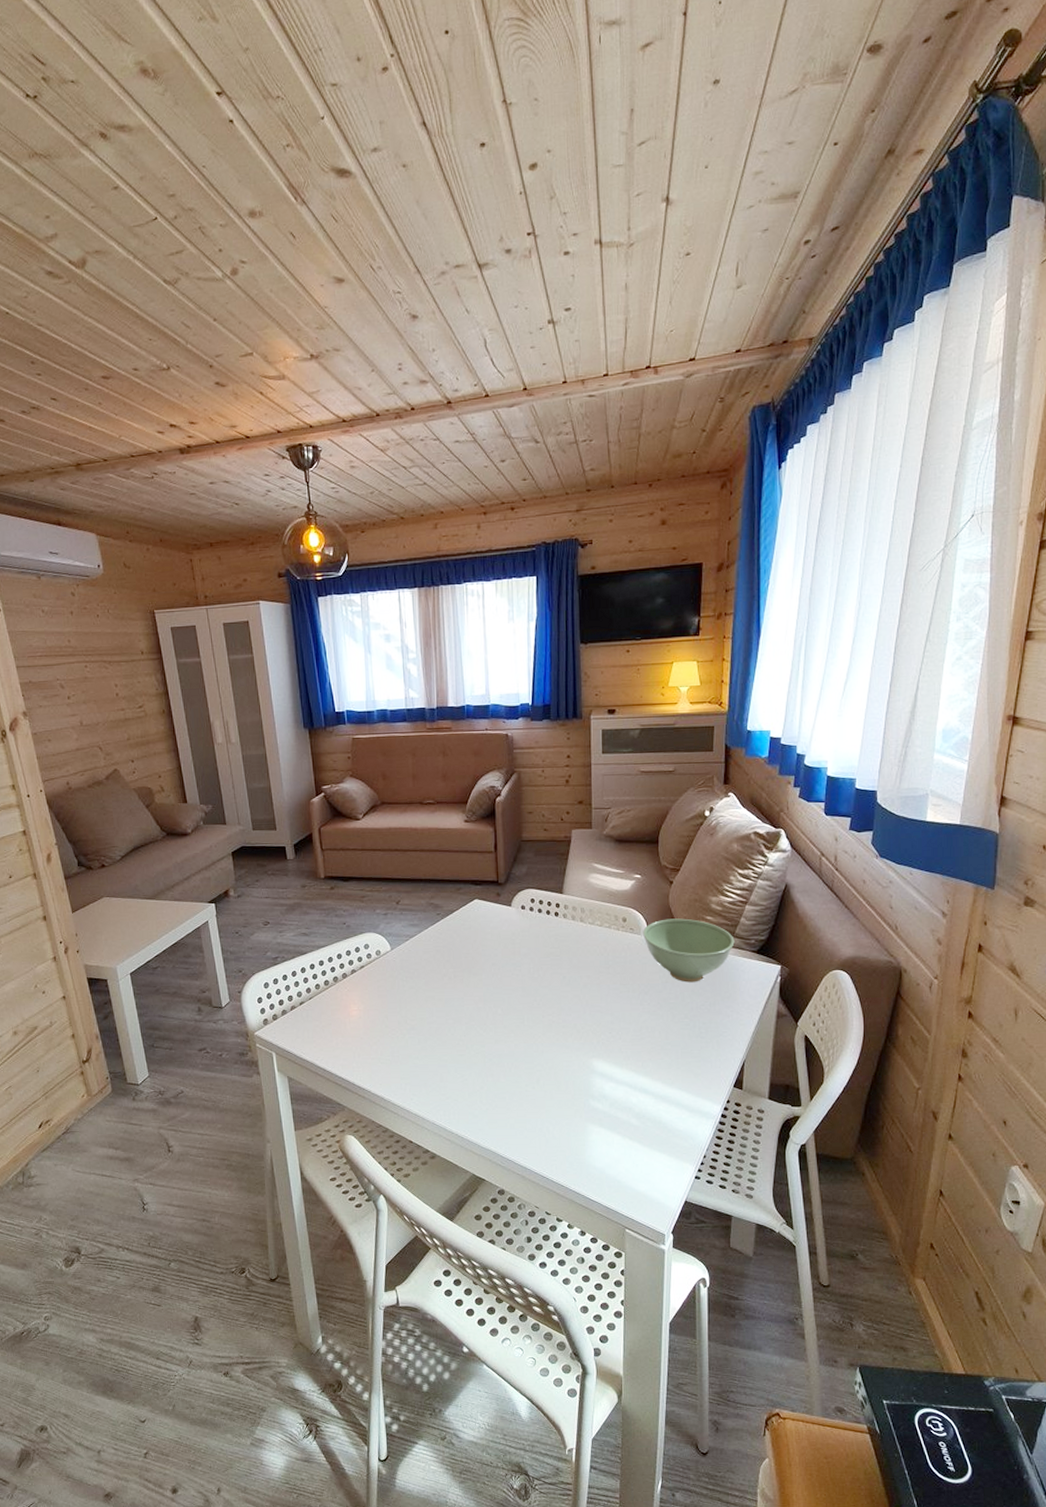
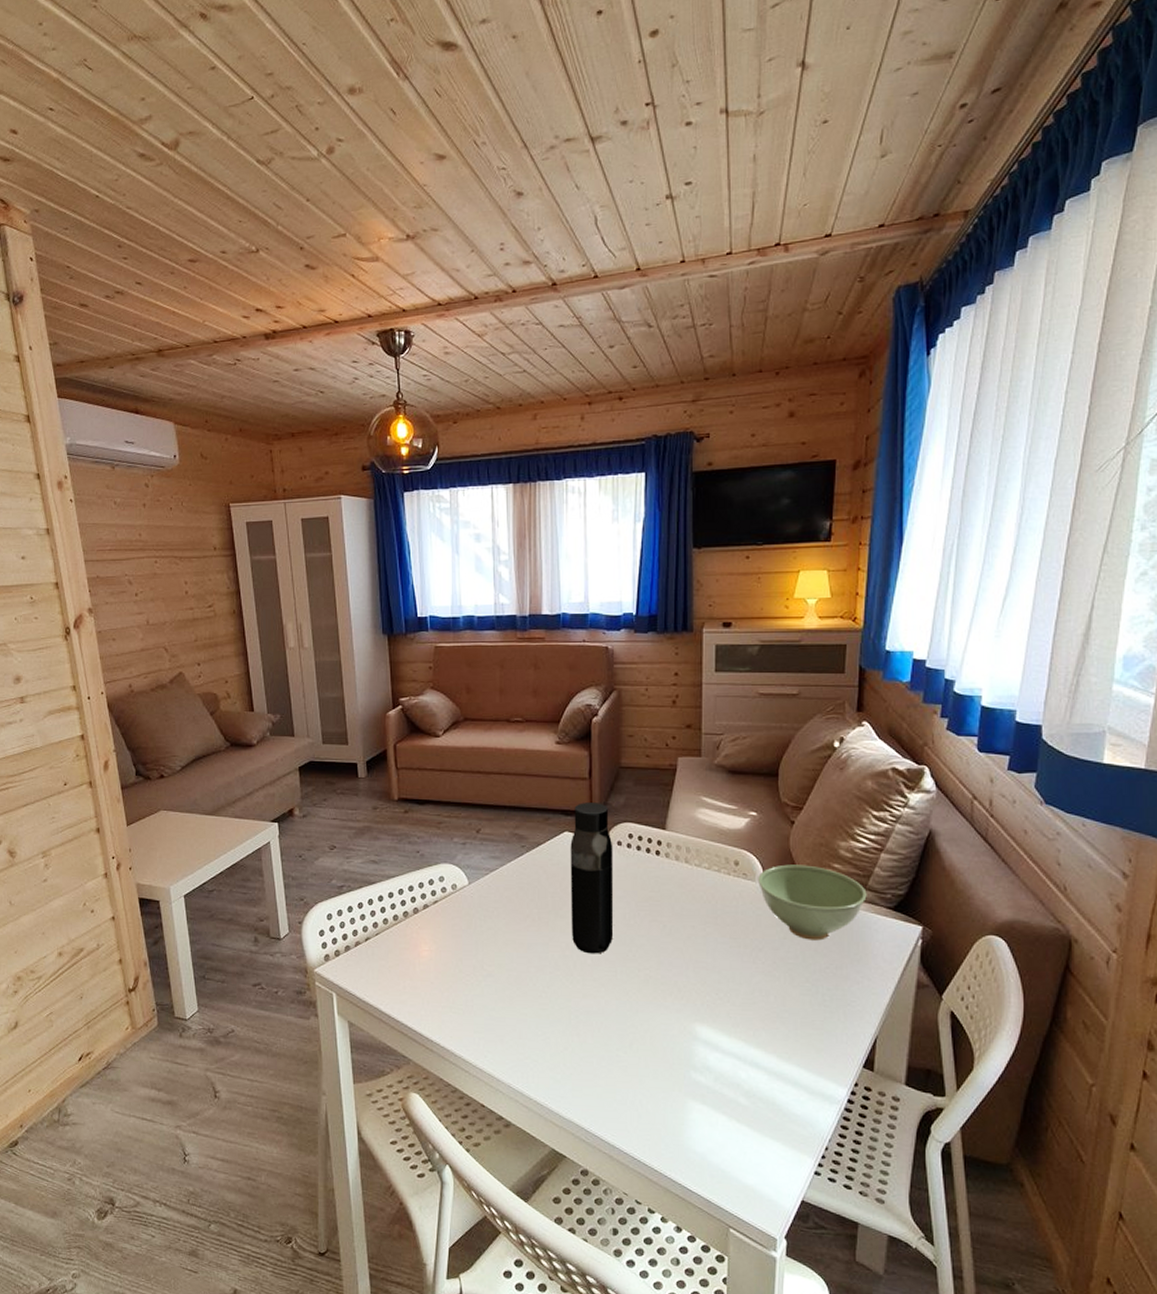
water bottle: none [480,873,520,1005] -> present [570,802,614,954]

